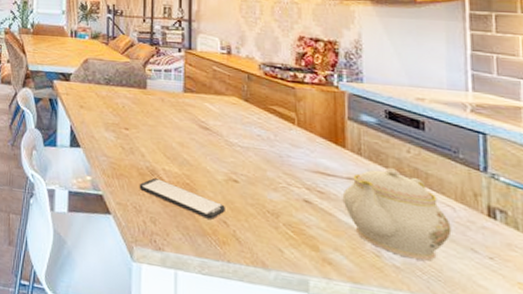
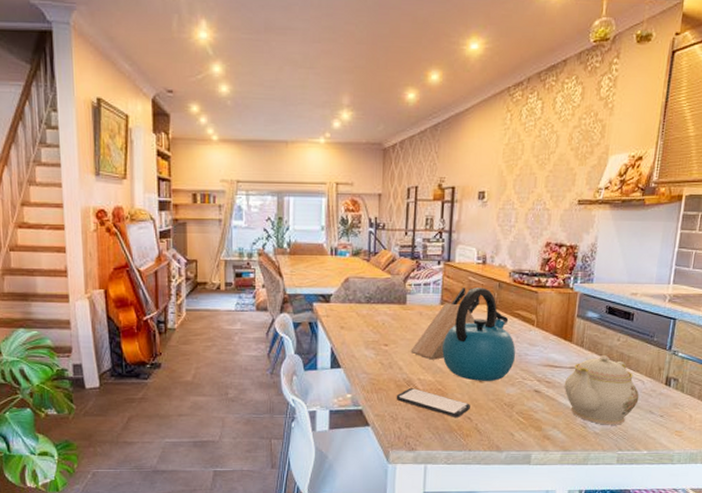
knife block: none [153,77,229,151] -> present [410,288,481,360]
kettle: none [188,78,275,183] -> present [442,288,515,381]

